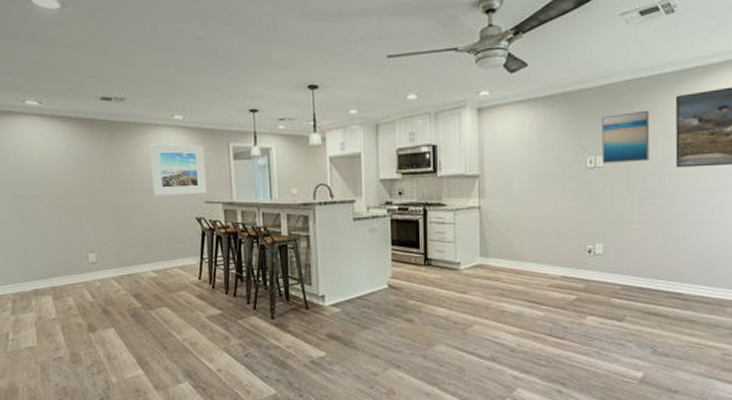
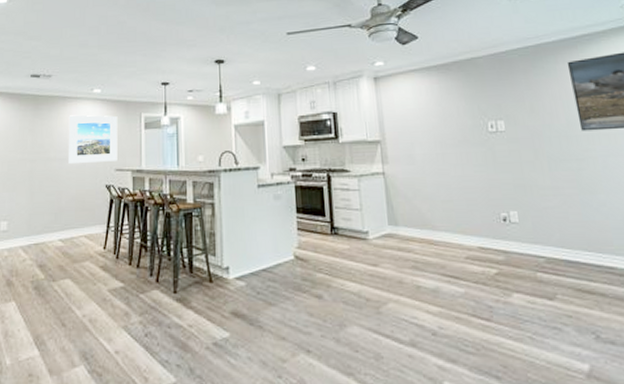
wall art: present [601,110,650,163] -> none [496,75,552,128]

